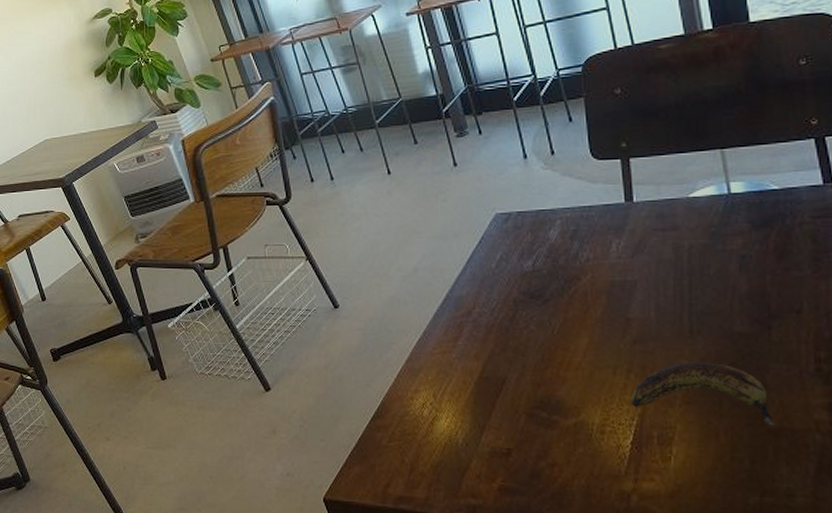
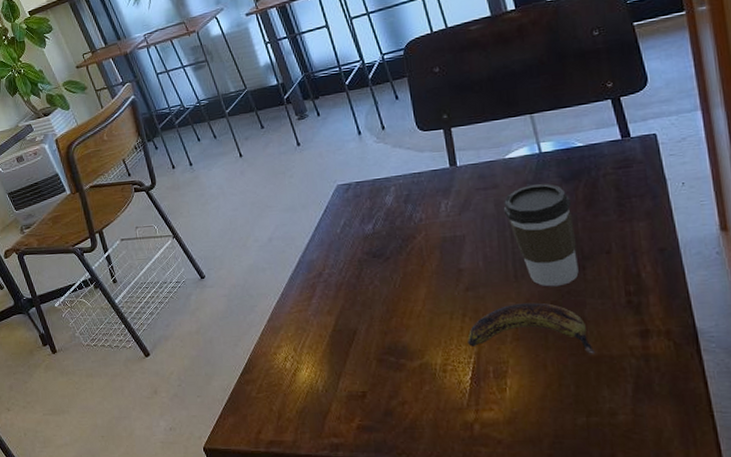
coffee cup: none [682,229,763,347] -> present [503,184,579,287]

